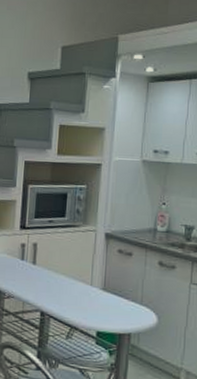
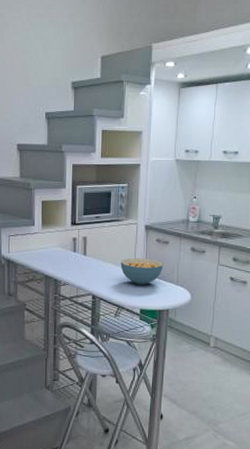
cereal bowl: none [75,270,126,303] -> present [120,258,164,285]

